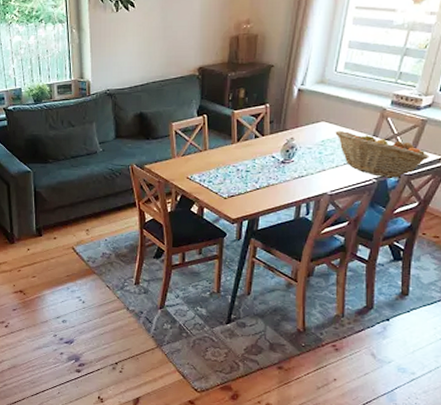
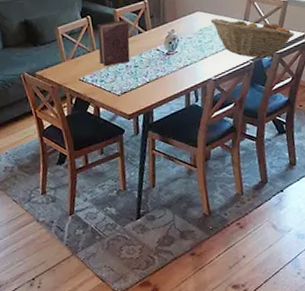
book: none [210,122,246,168] -> present [97,19,130,67]

